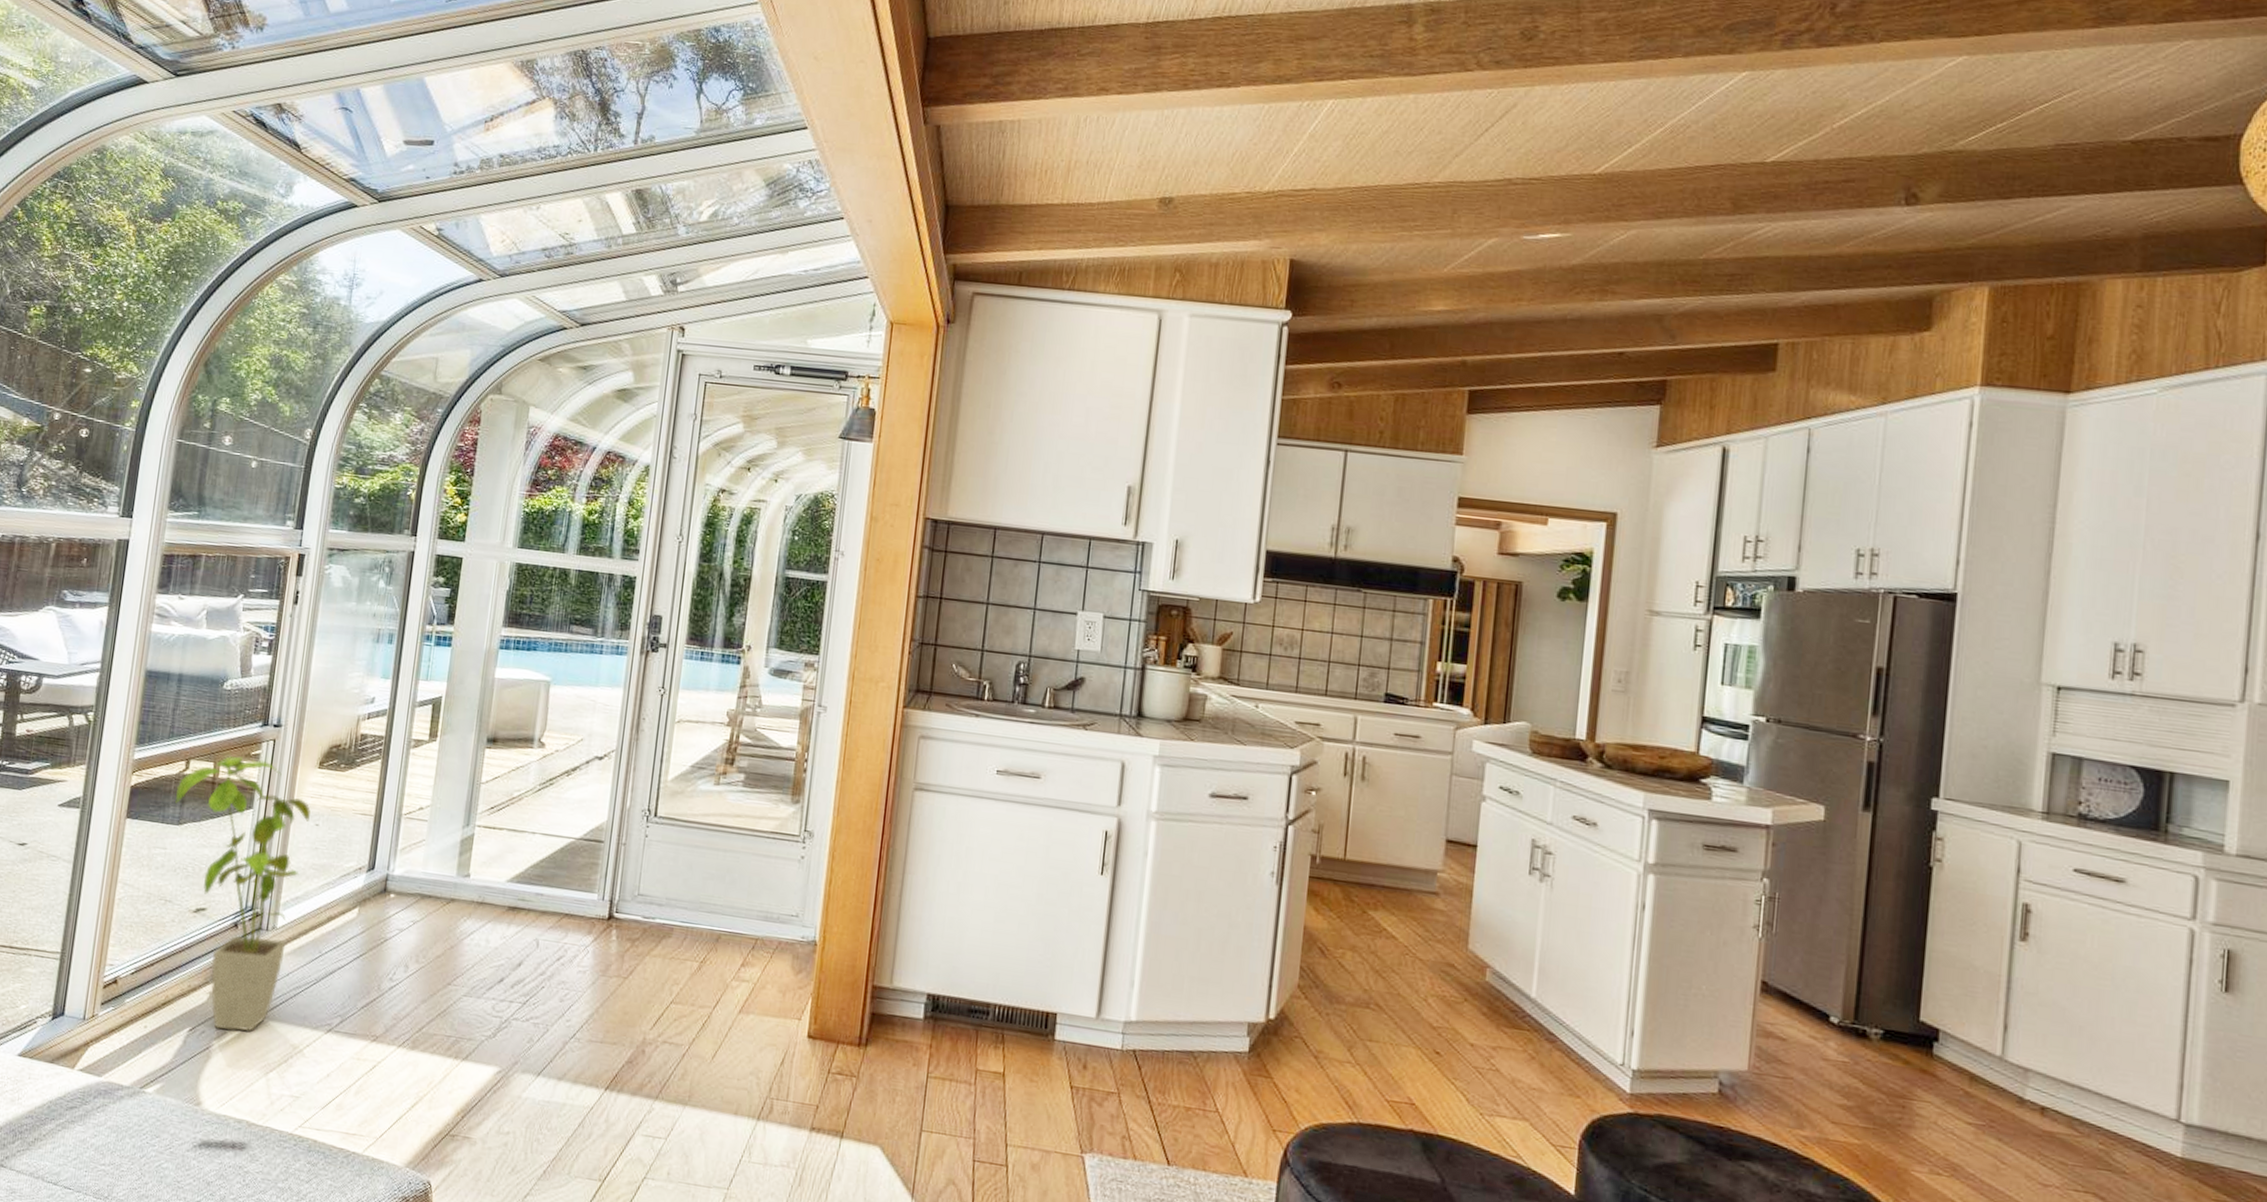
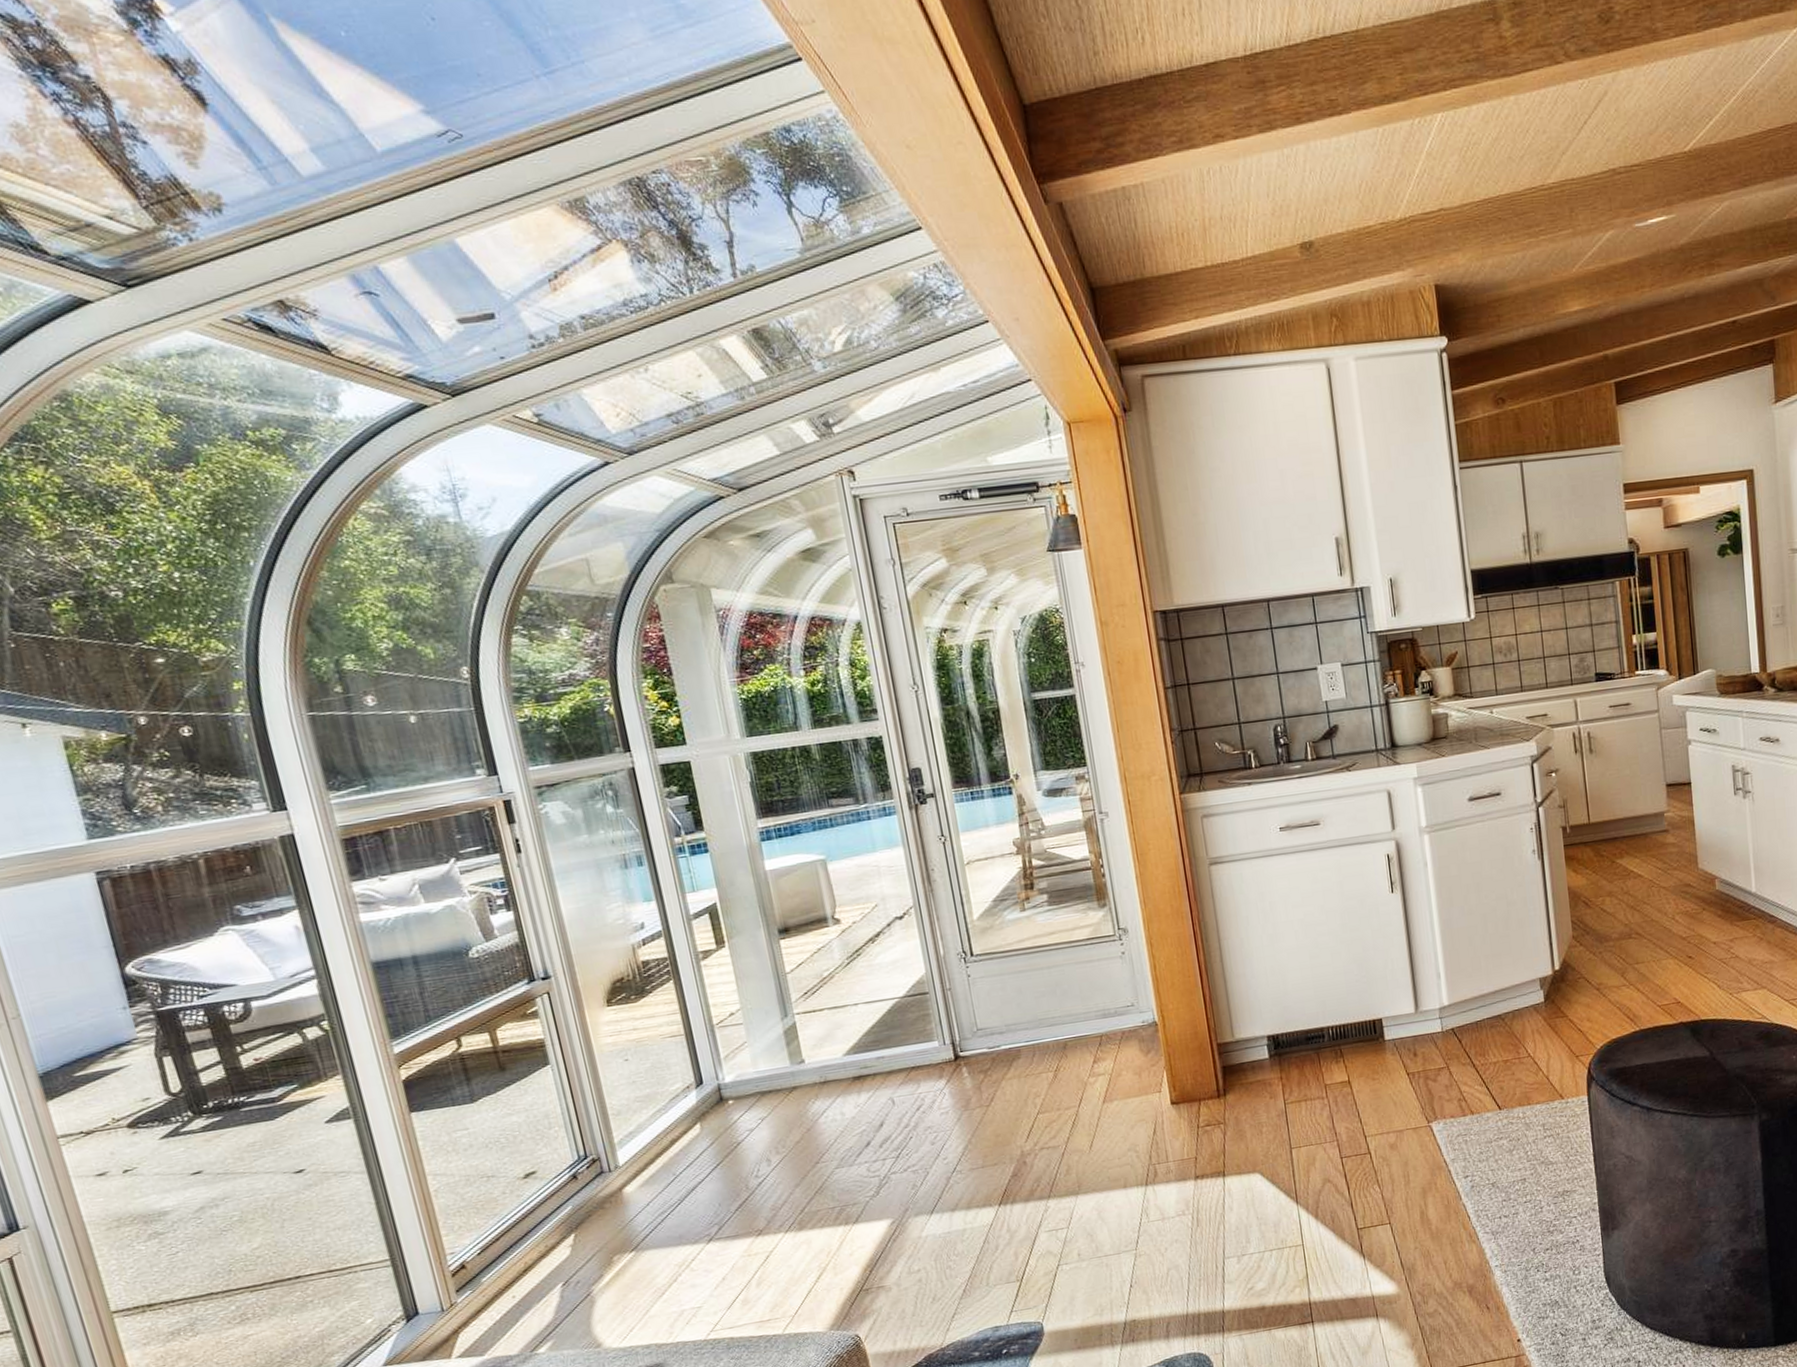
house plant: present [175,756,311,1033] -> none [455,1015,641,1275]

